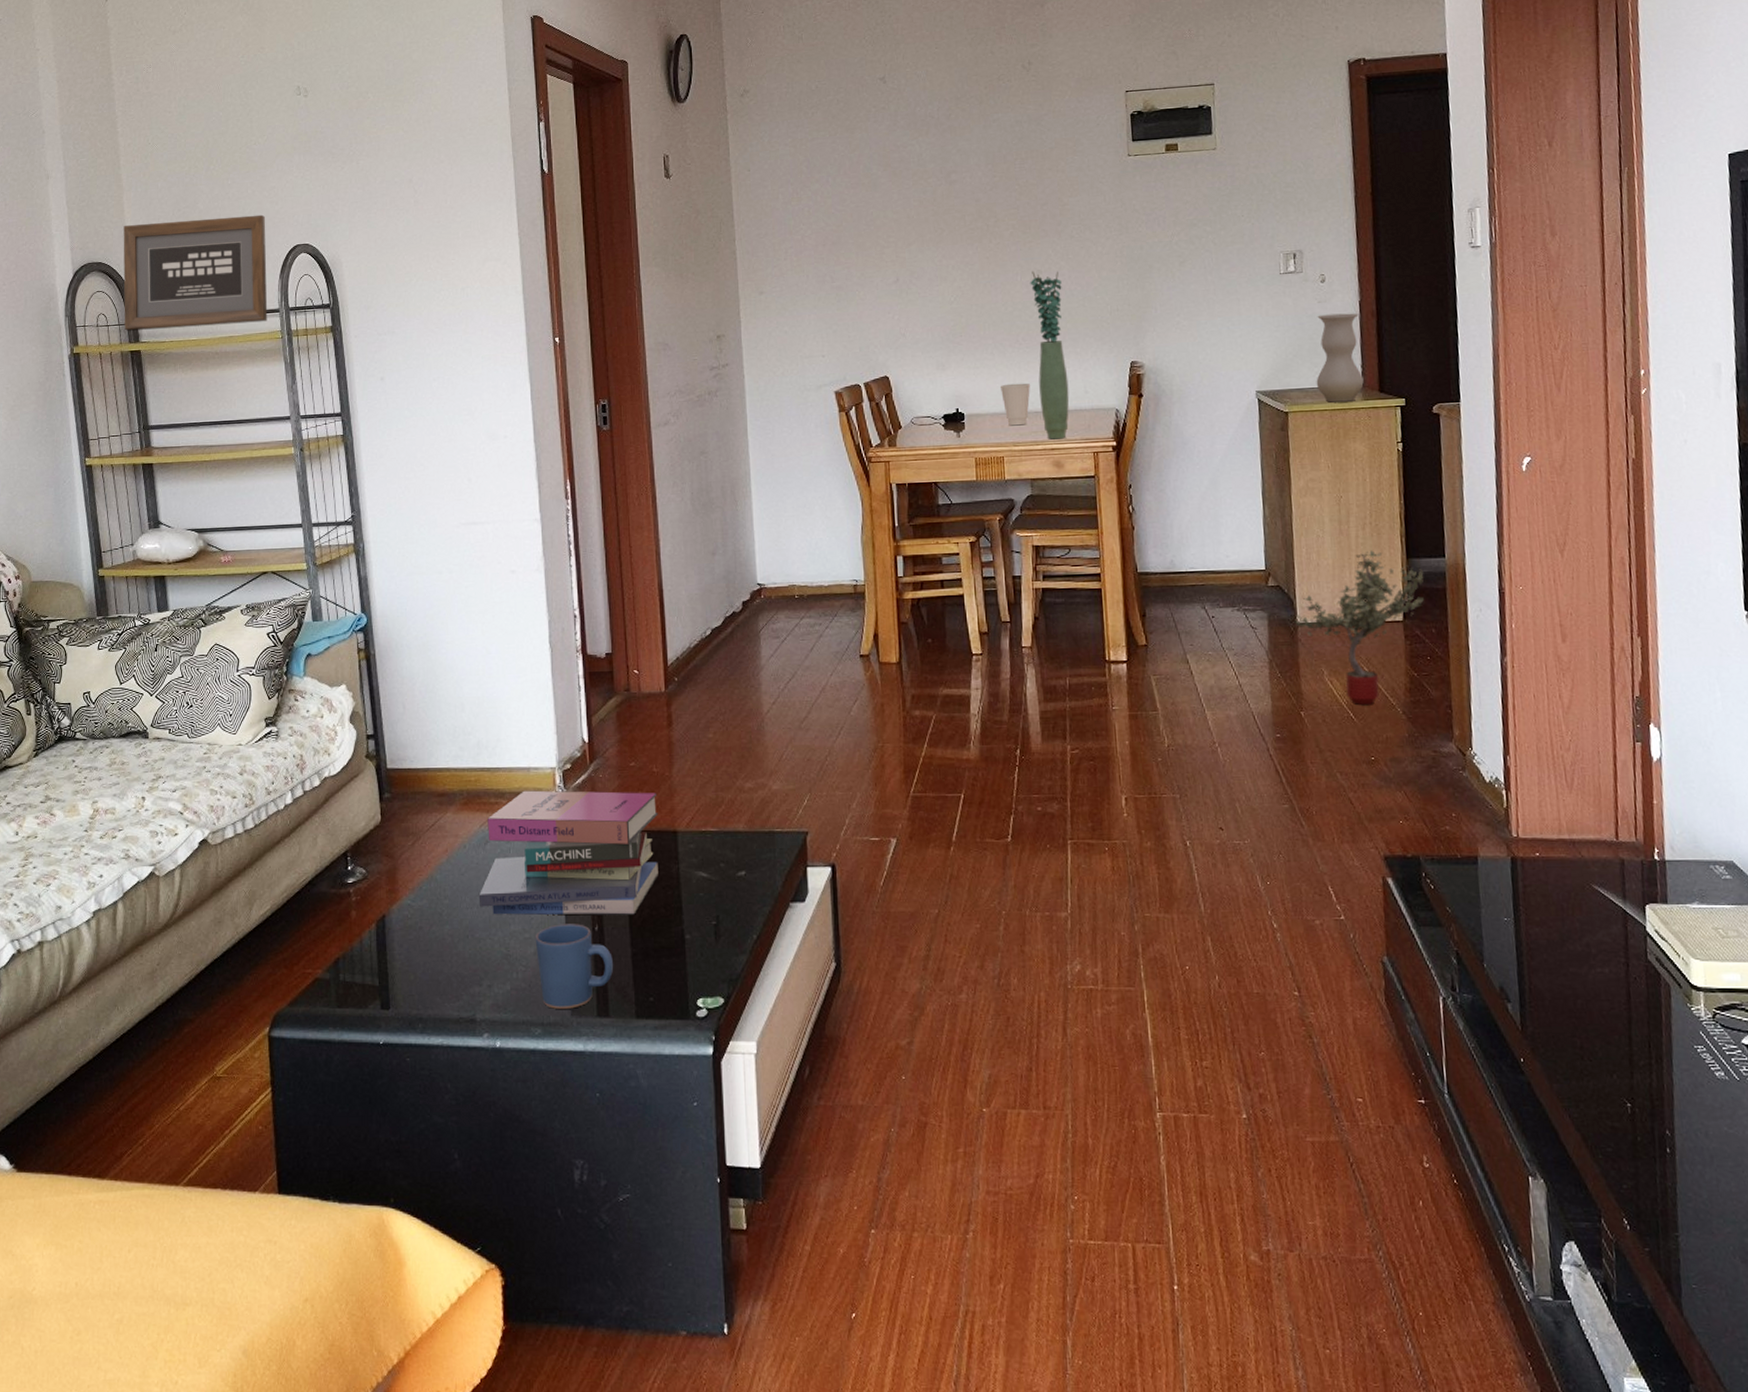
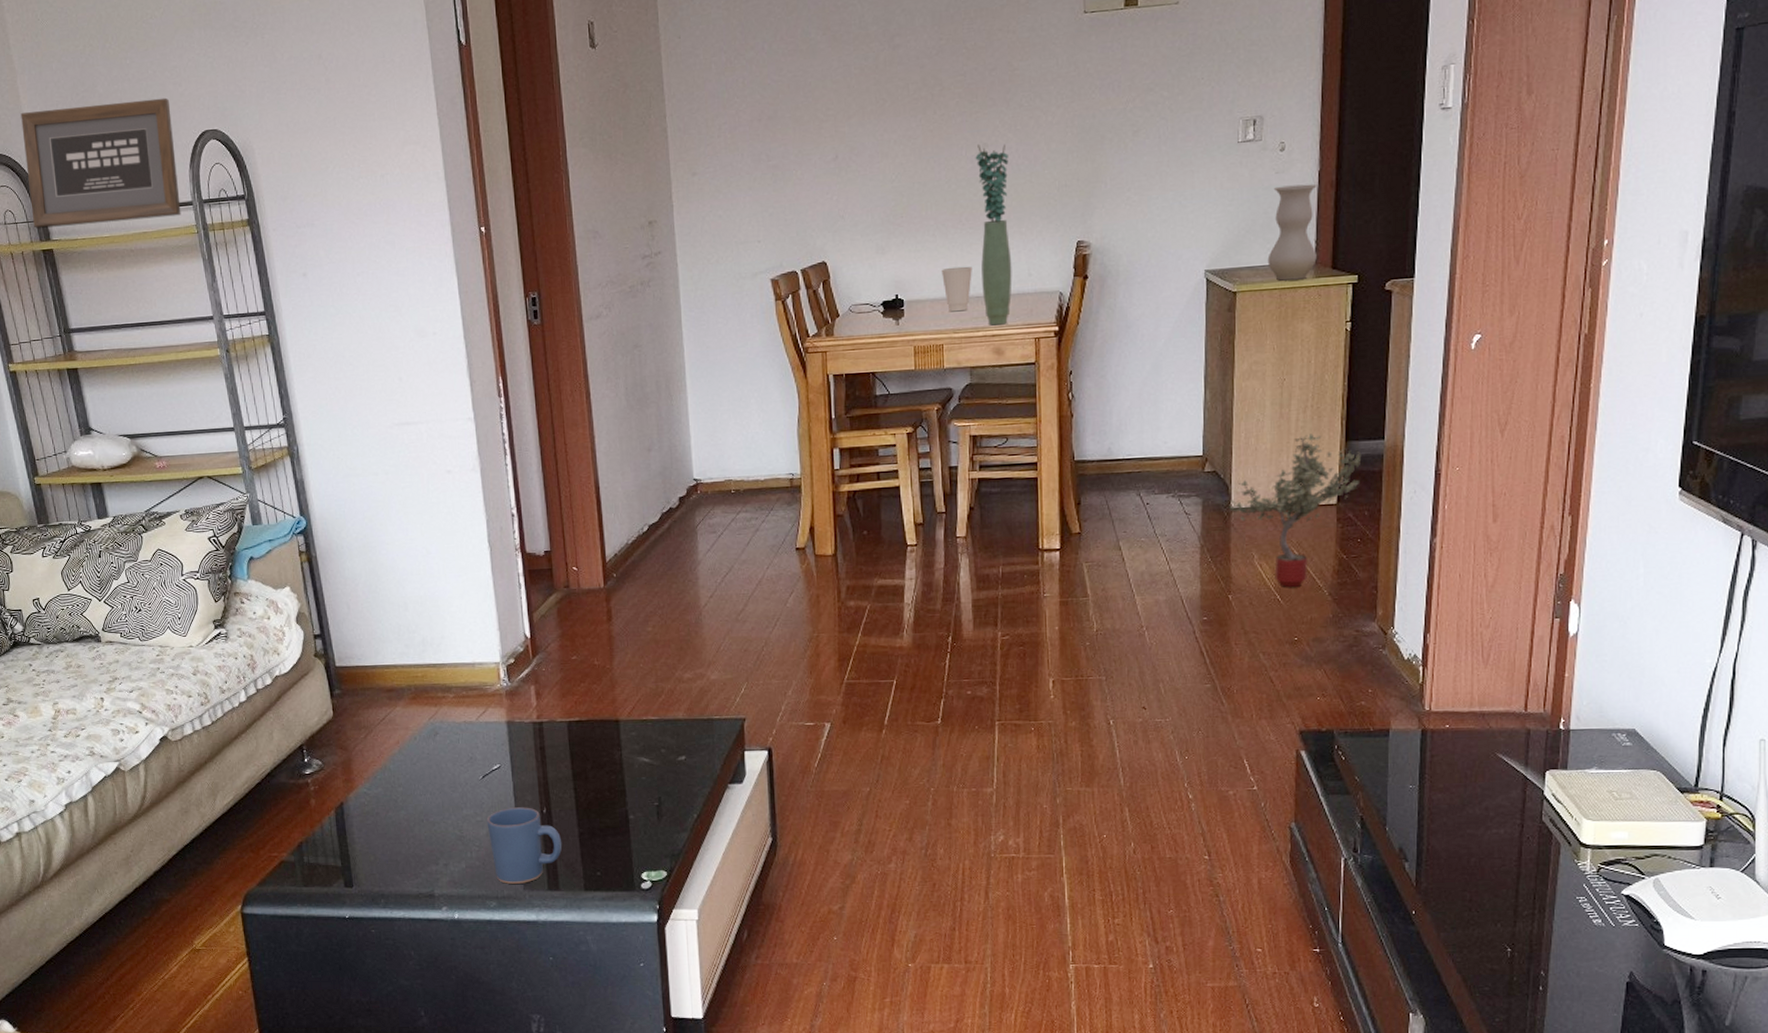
books: present [480,790,658,915] -> none [432,684,602,801]

